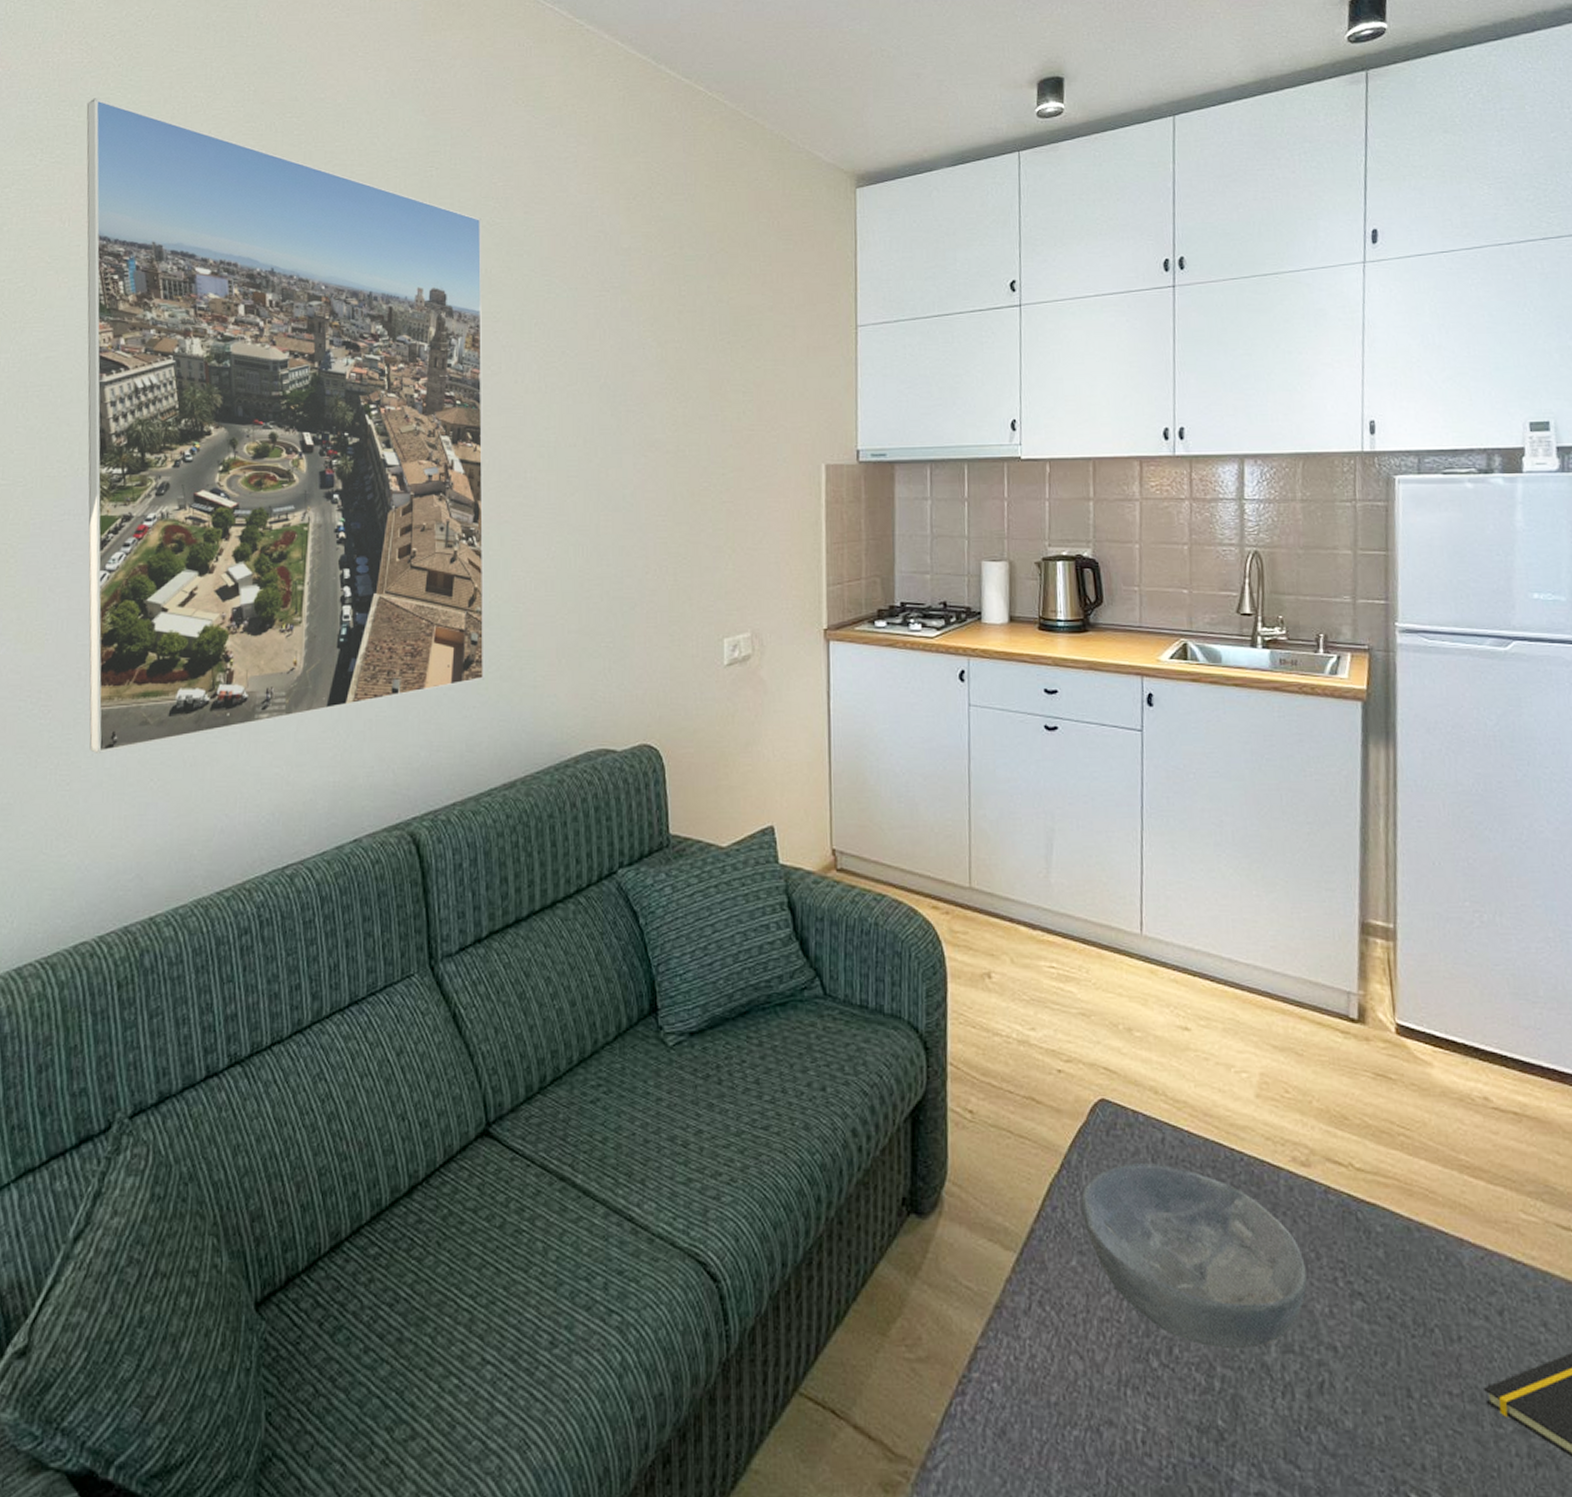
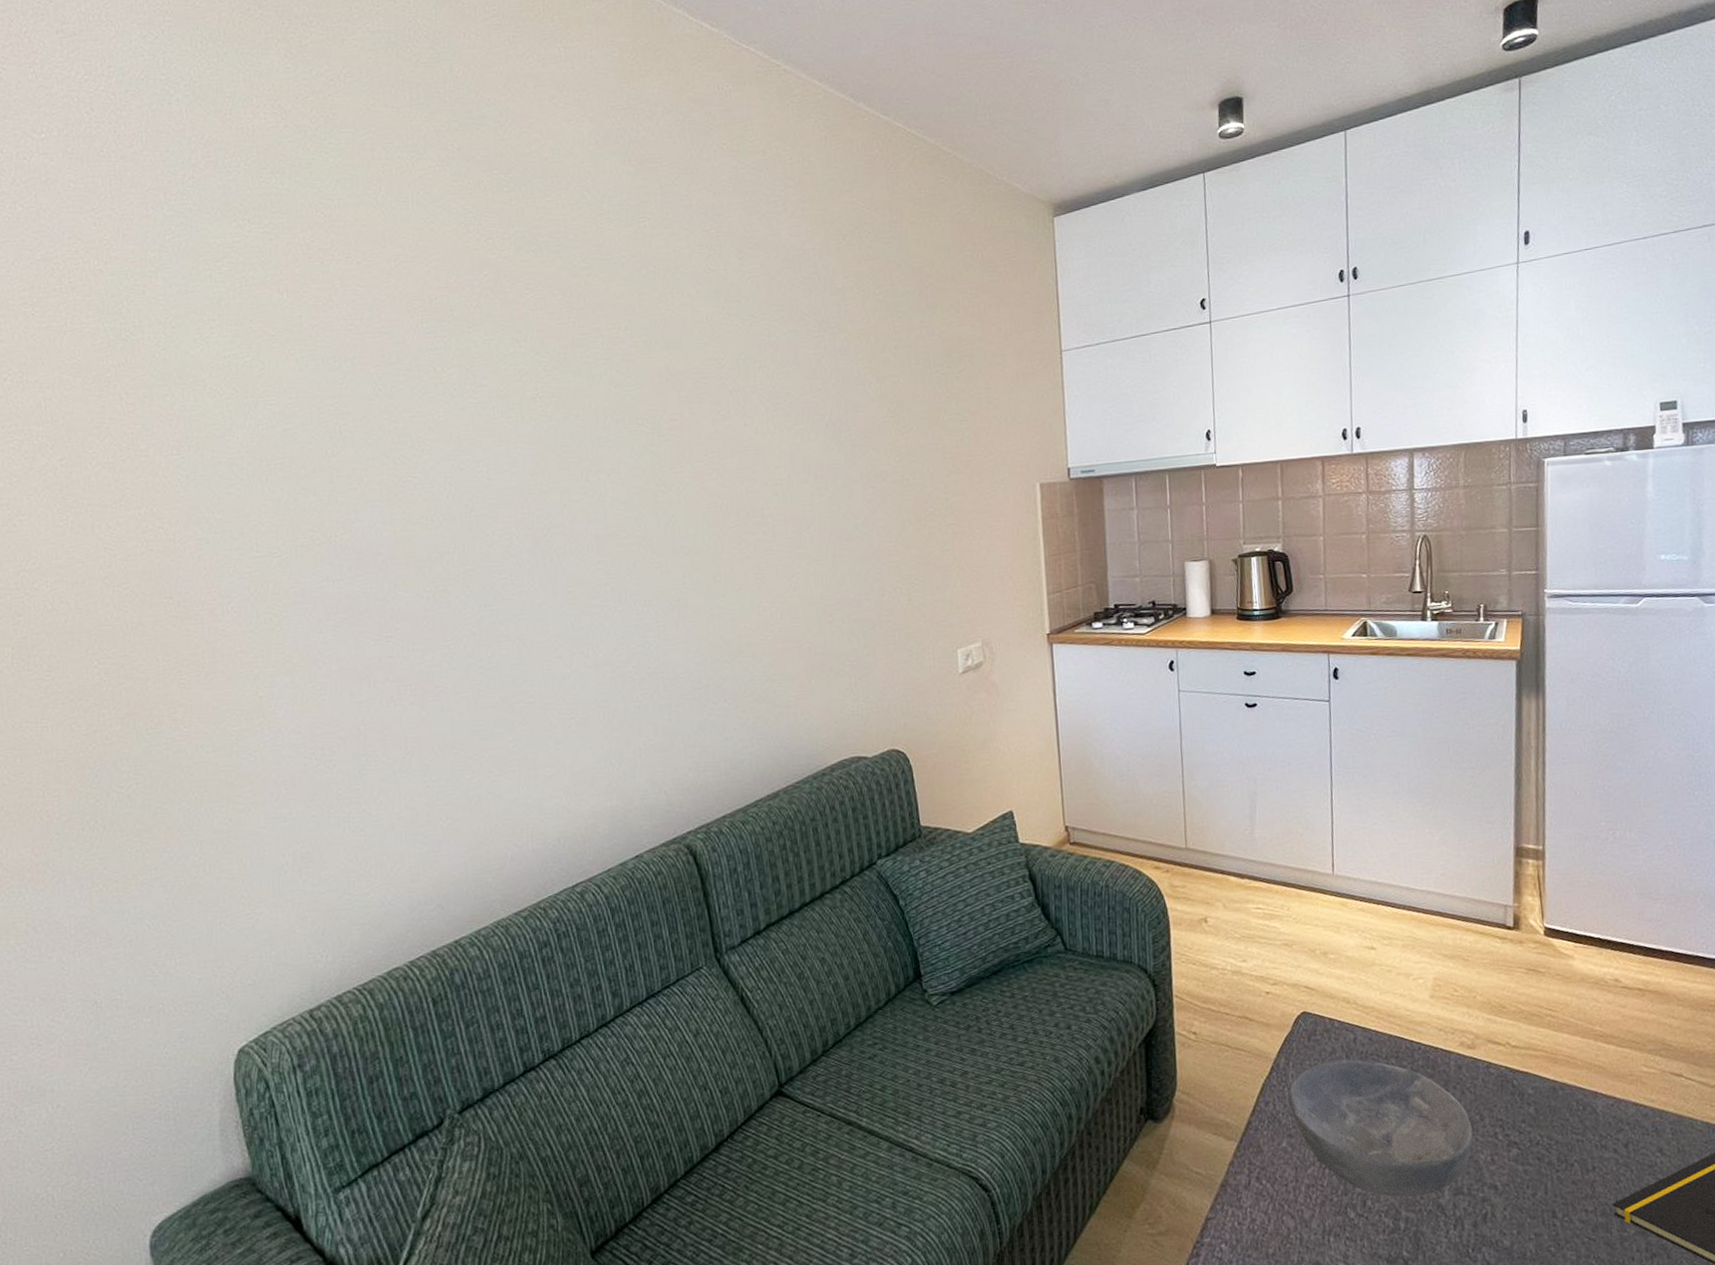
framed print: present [86,98,485,753] -> none [288,163,741,800]

